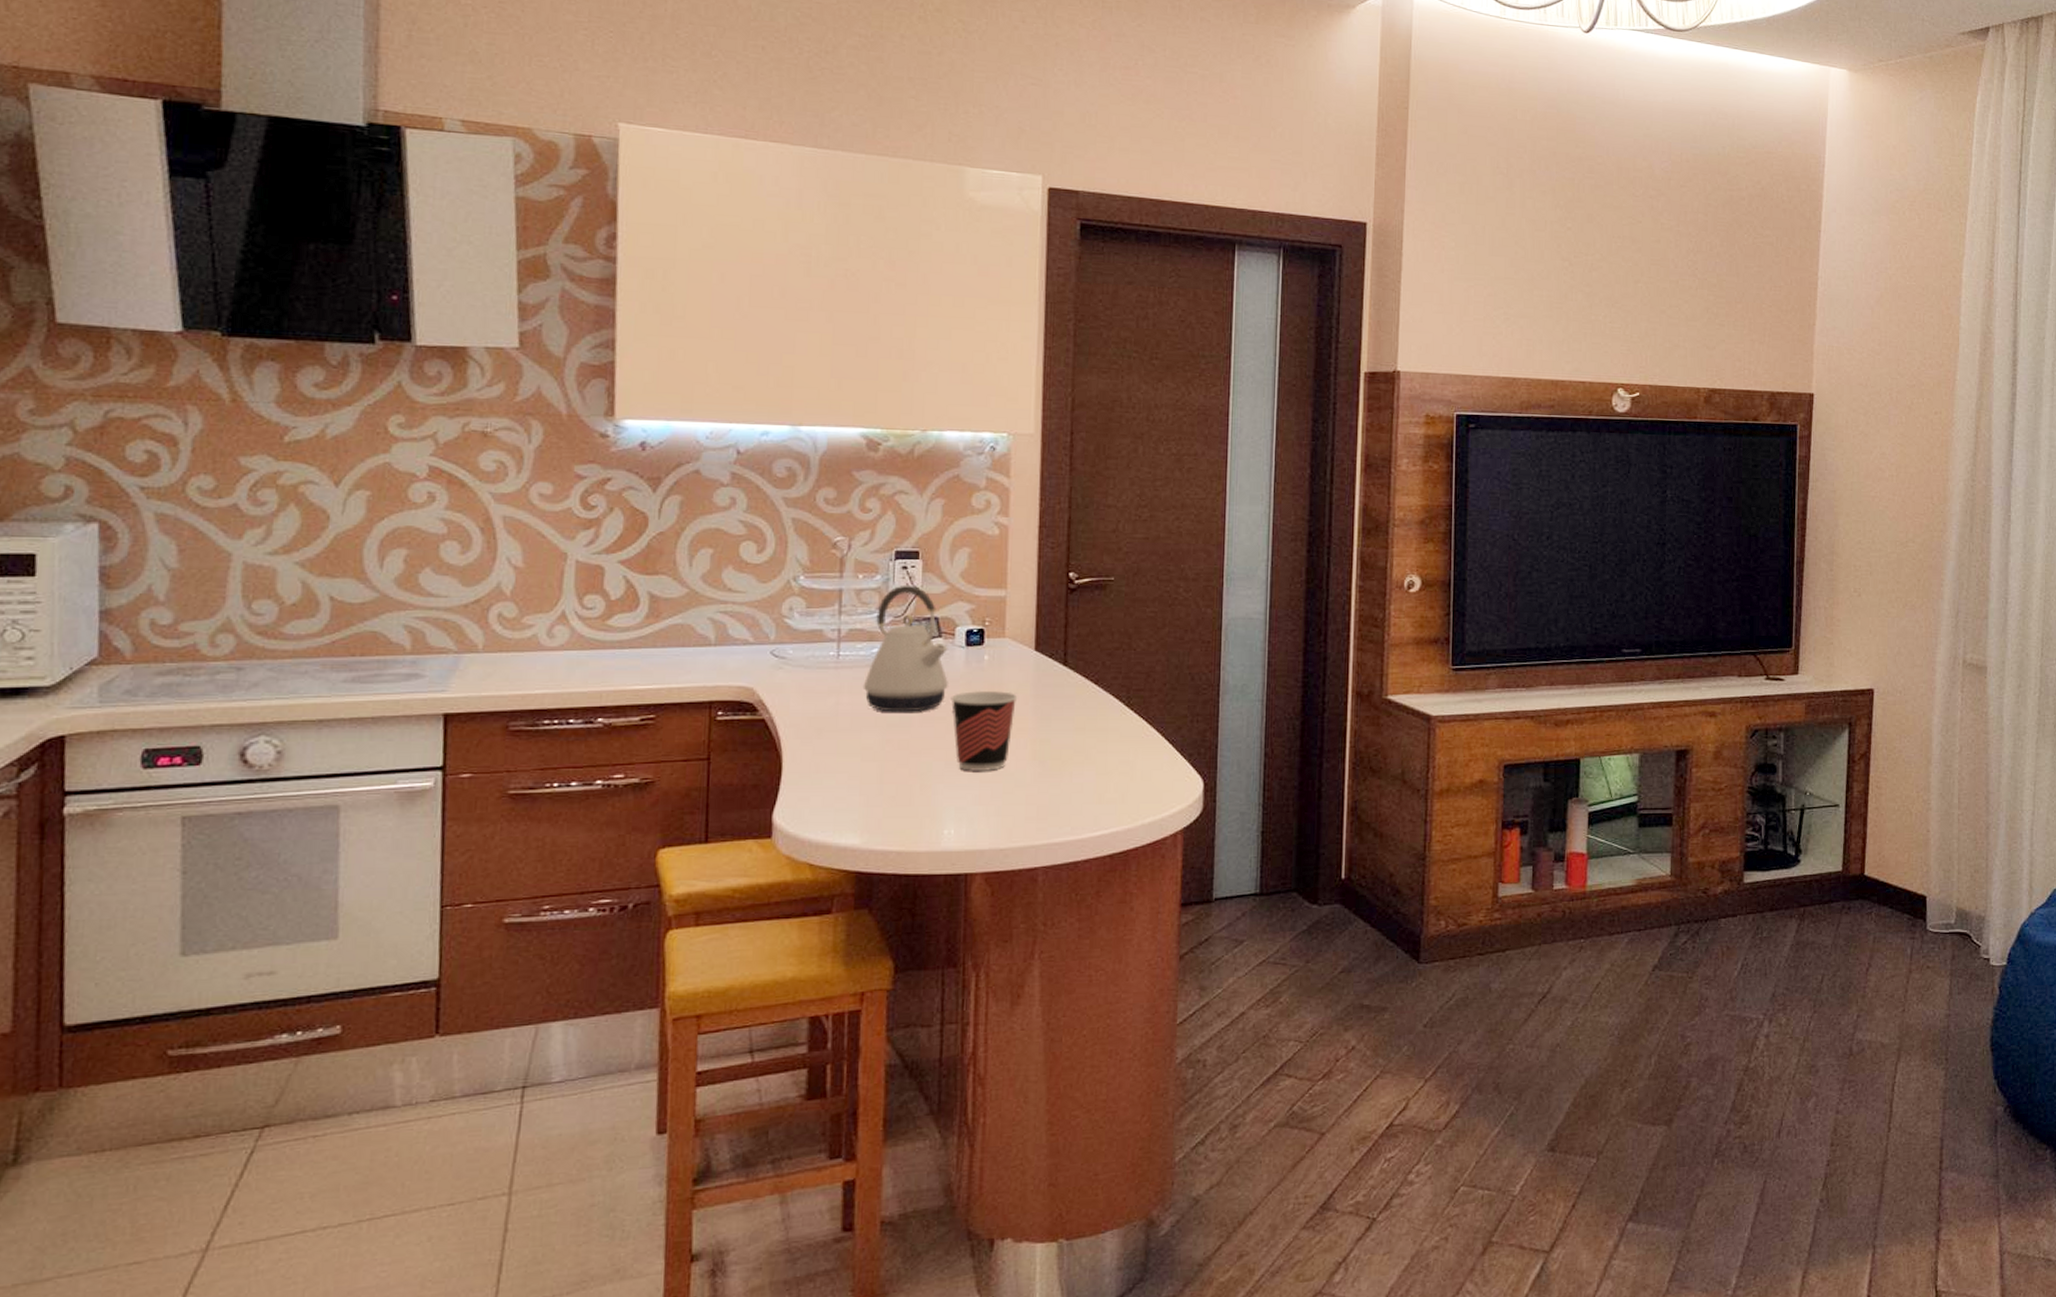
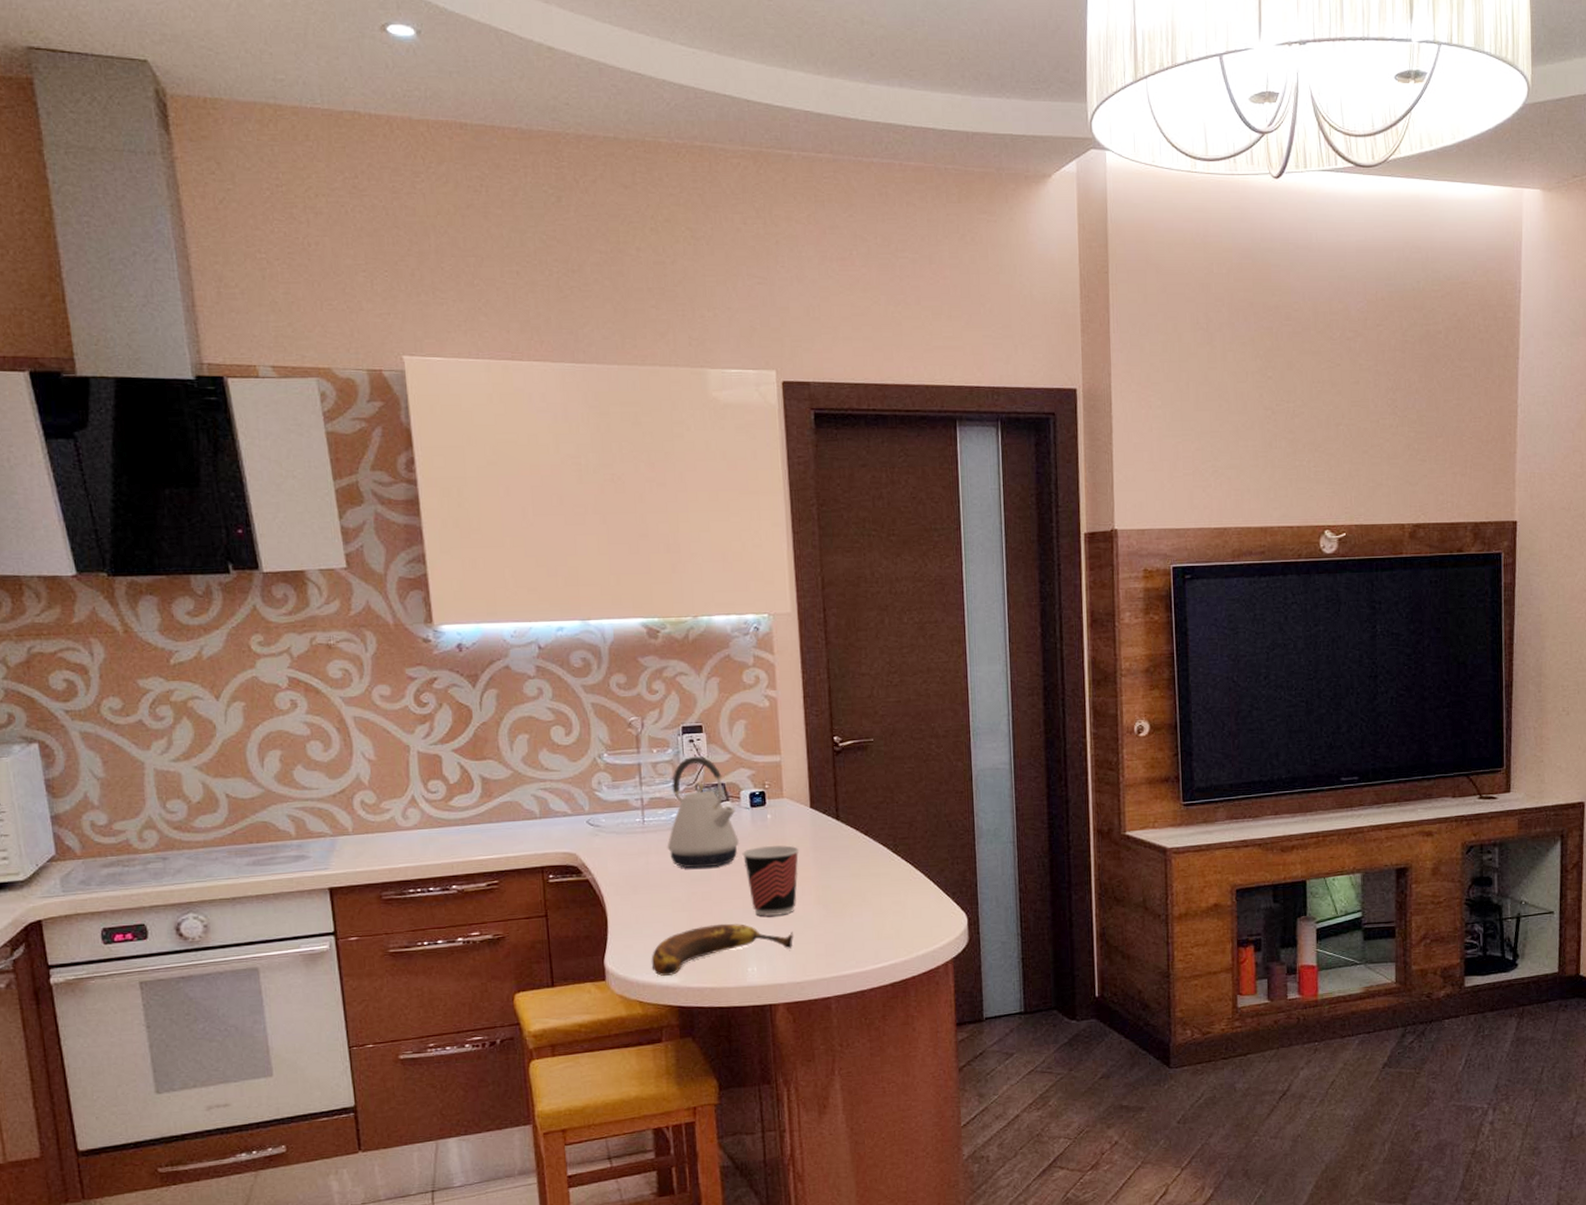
banana: none [829,777,1002,835] -> present [651,923,794,976]

